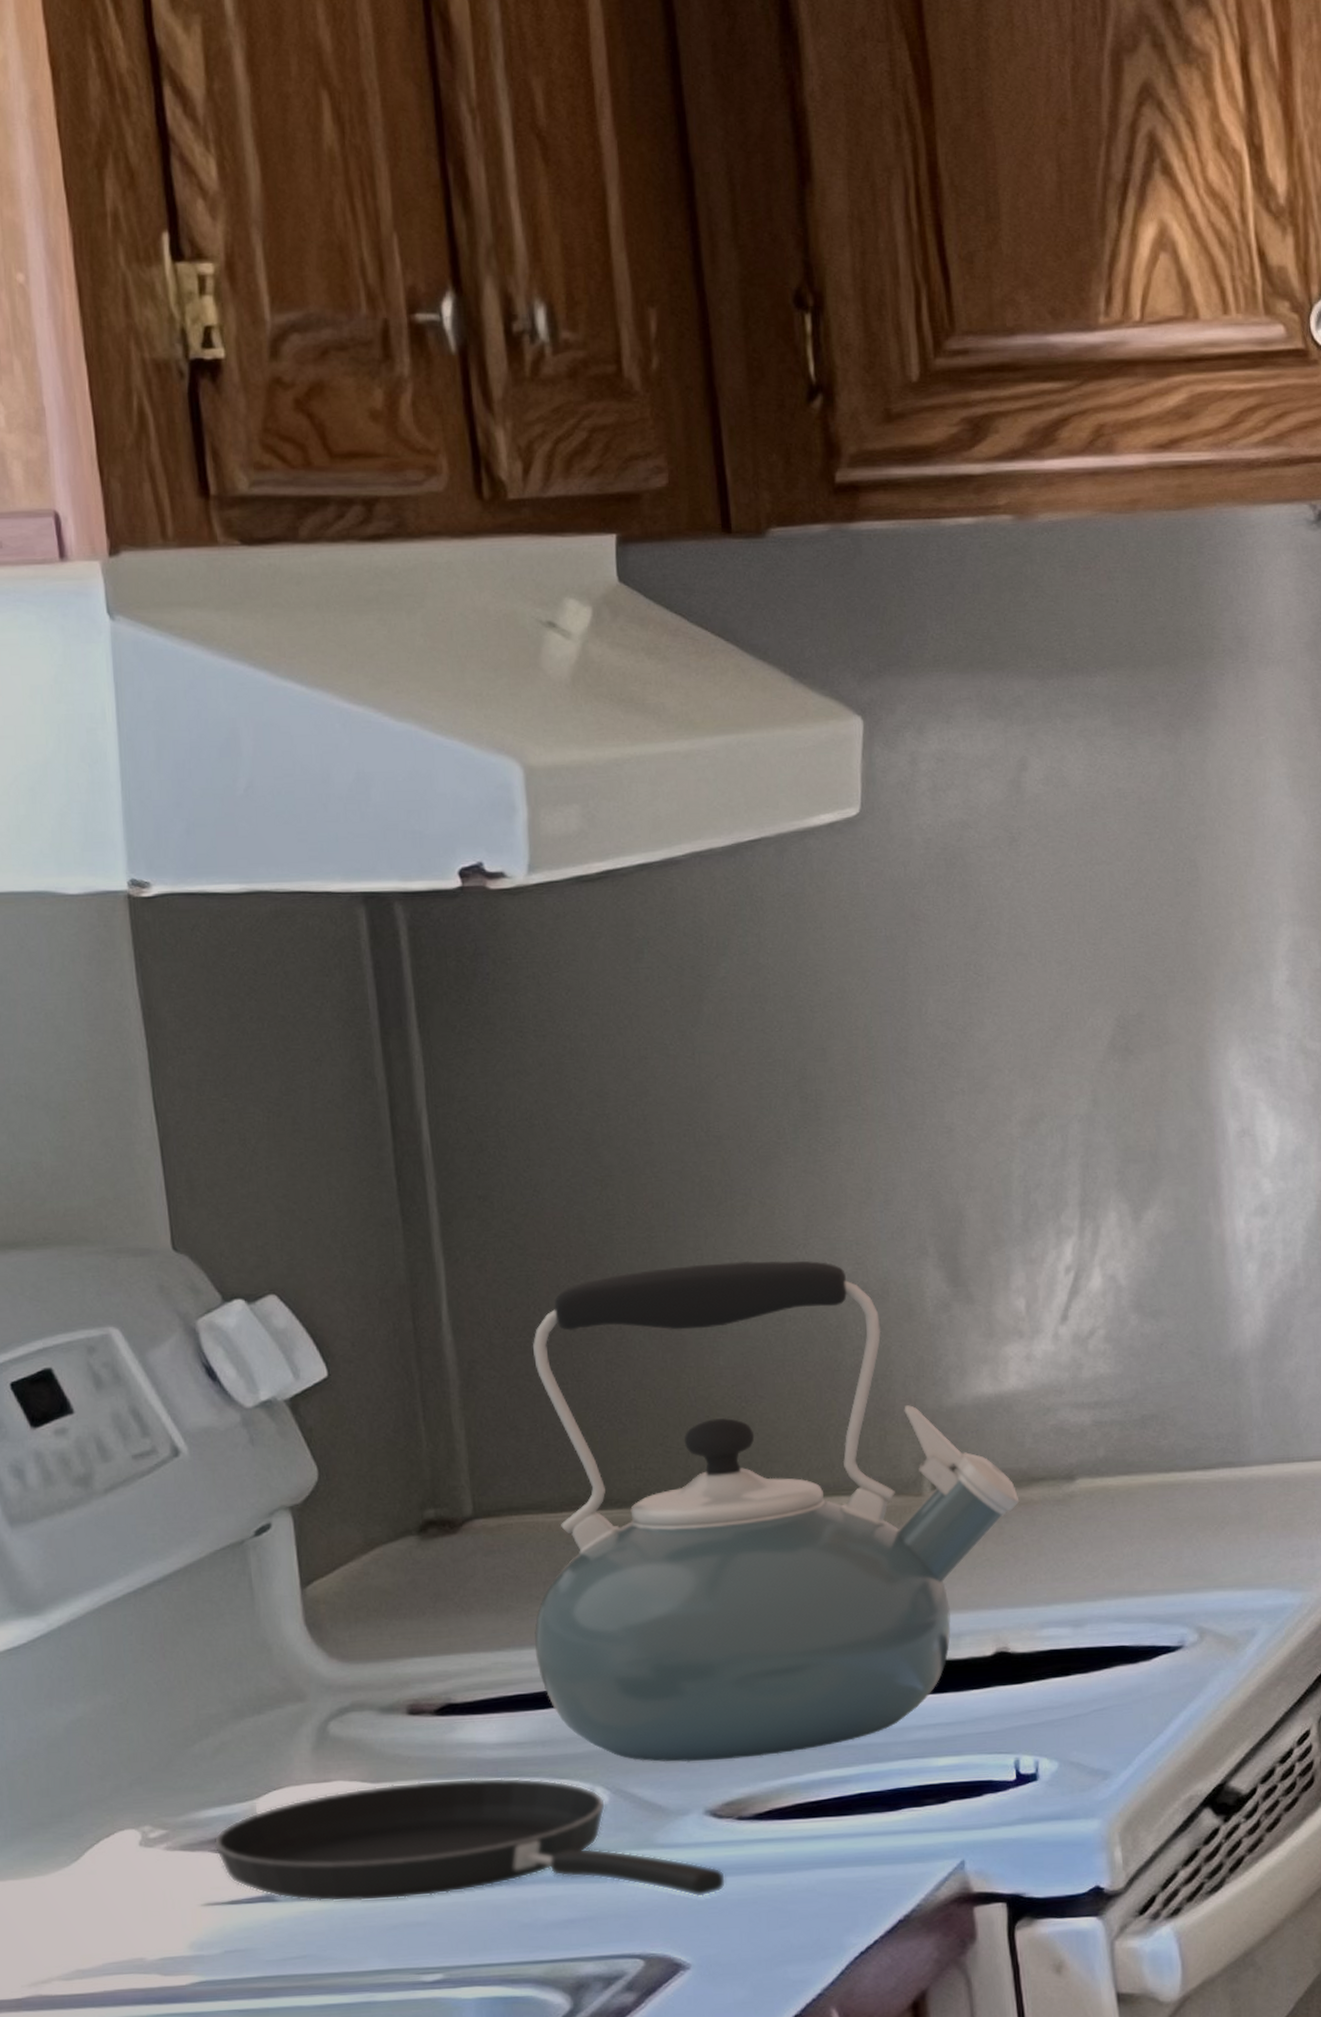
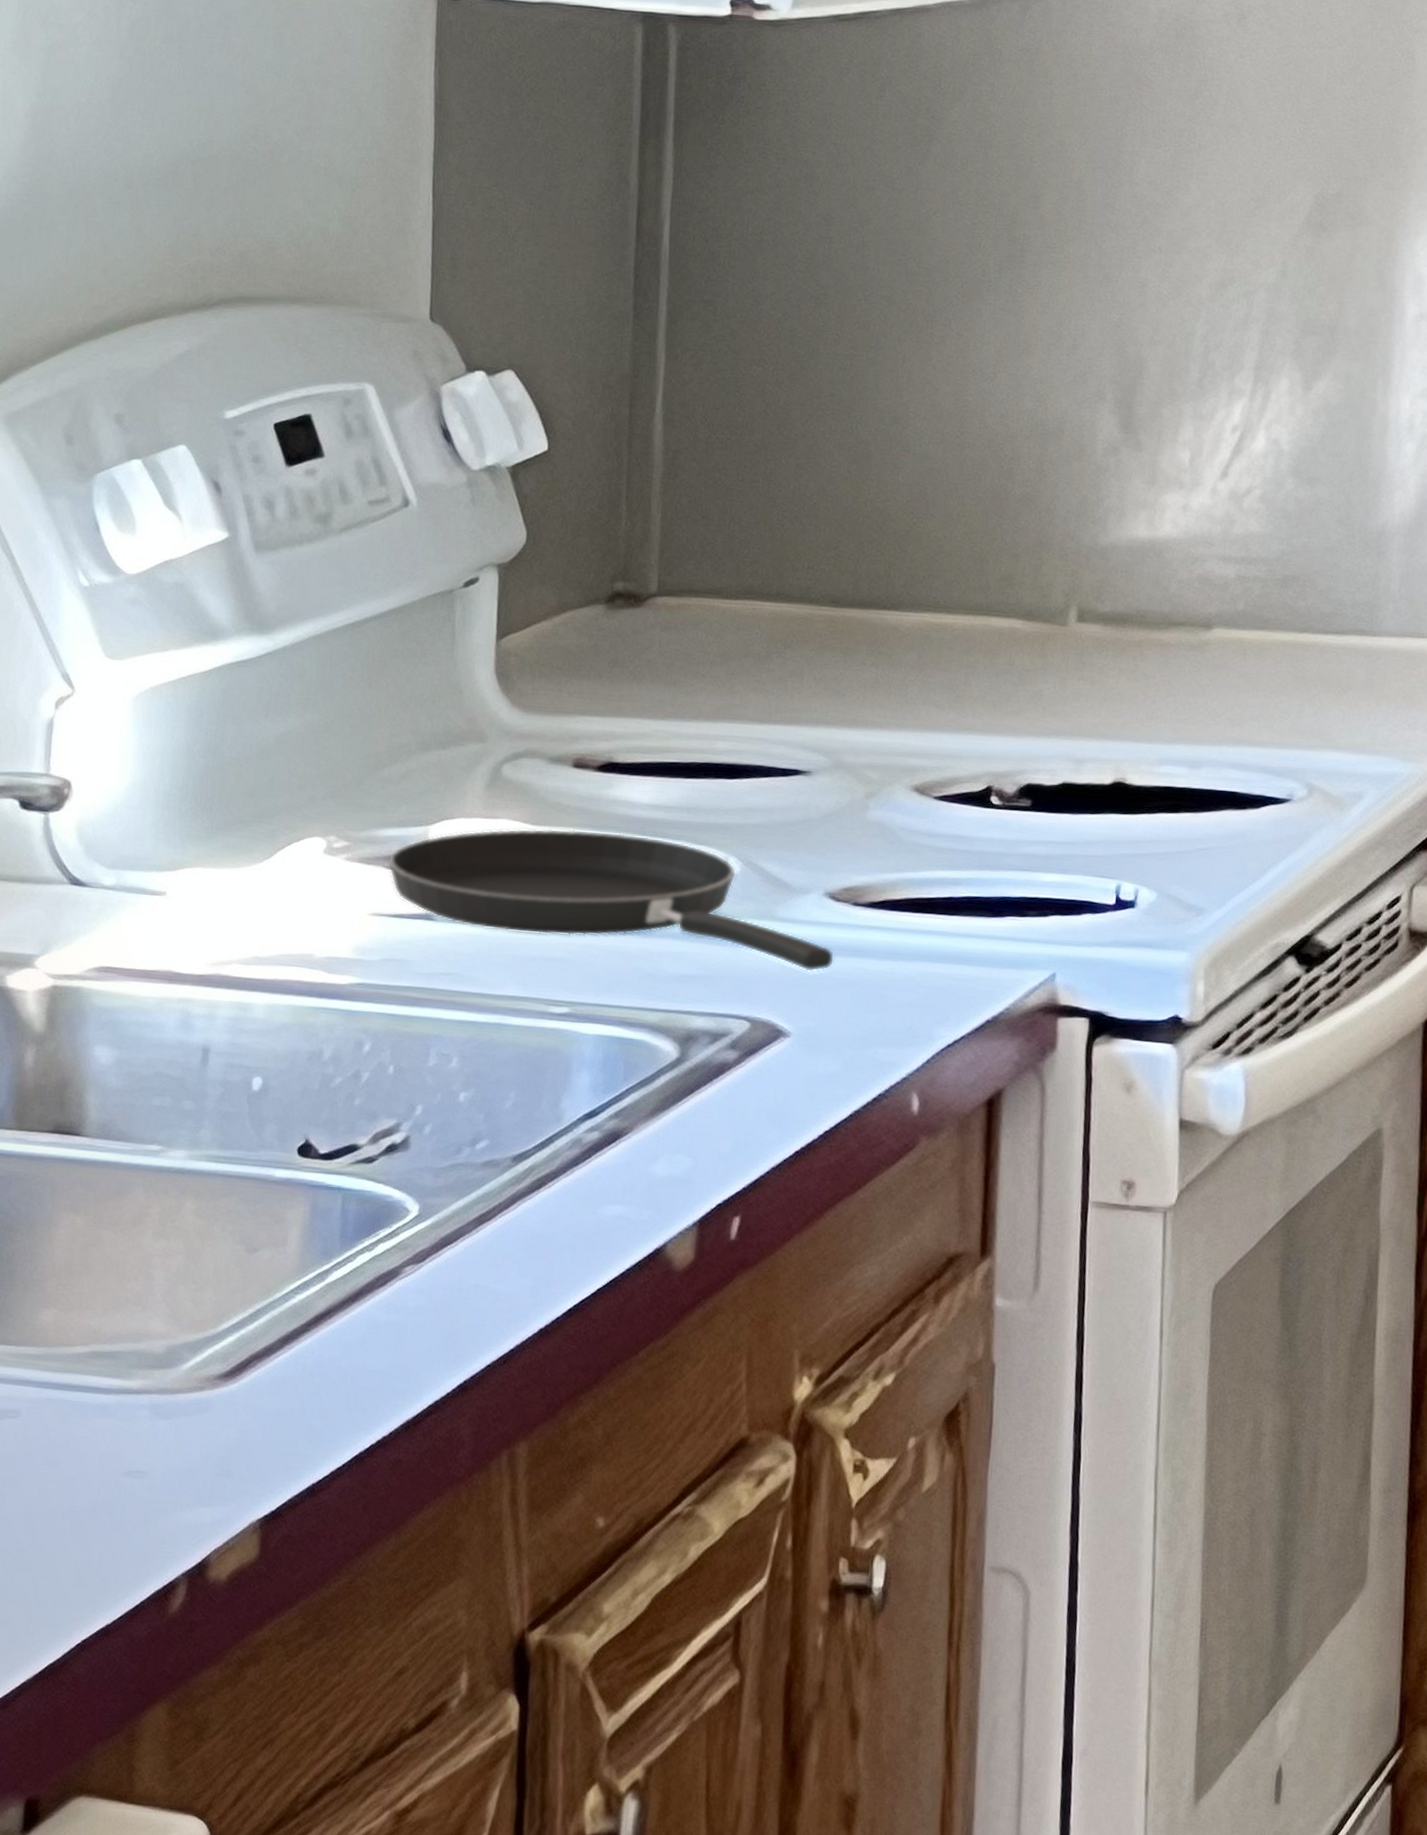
kettle: present [532,1260,1020,1762] -> none [693,385,1157,850]

